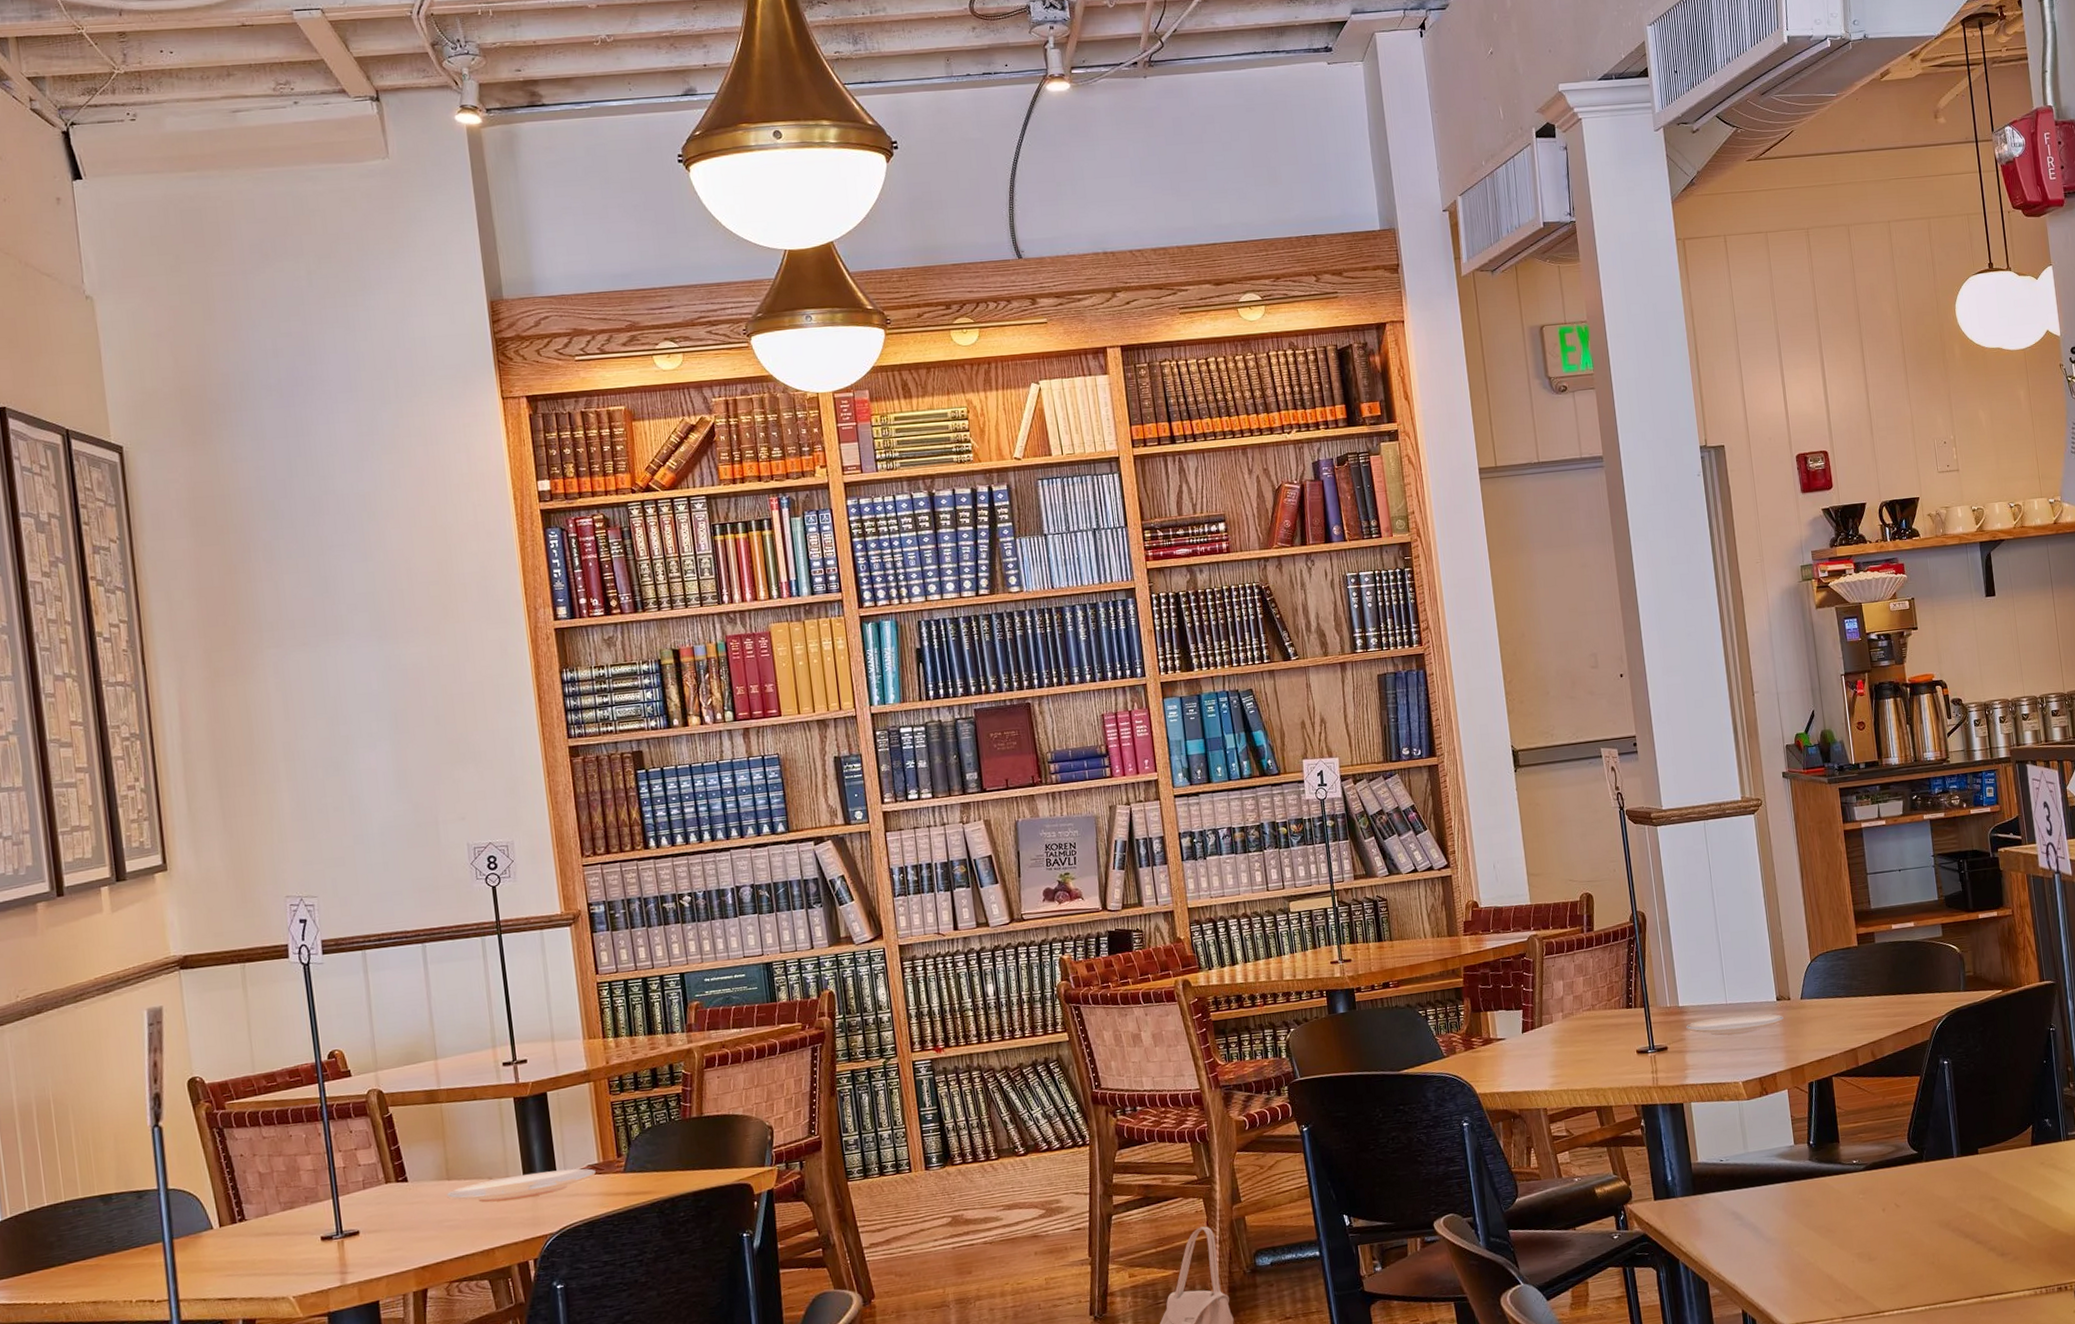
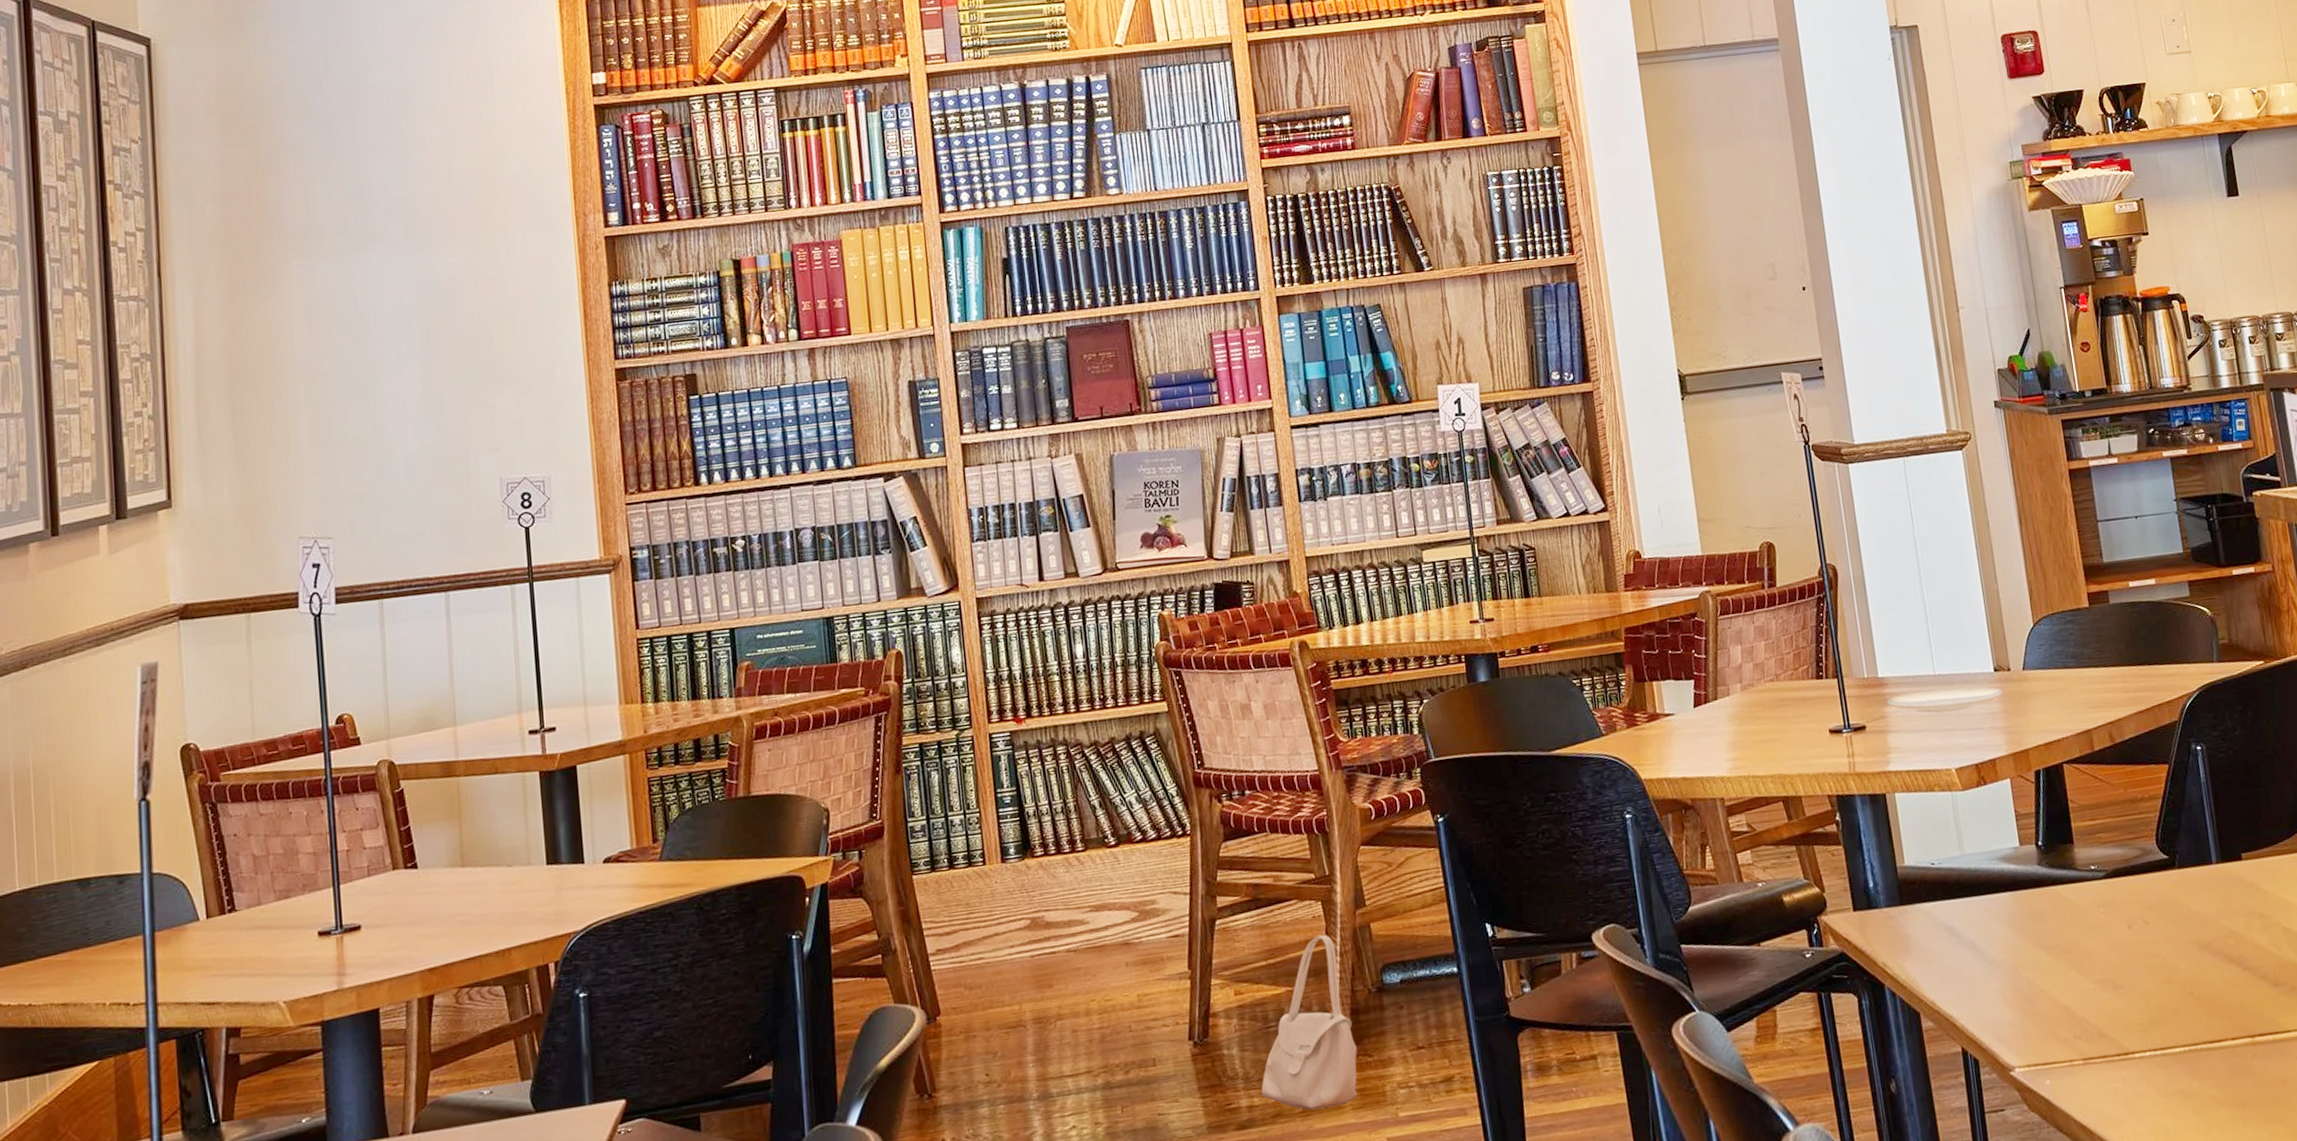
plate: present [446,1168,596,1203] -> none [459,855,628,894]

